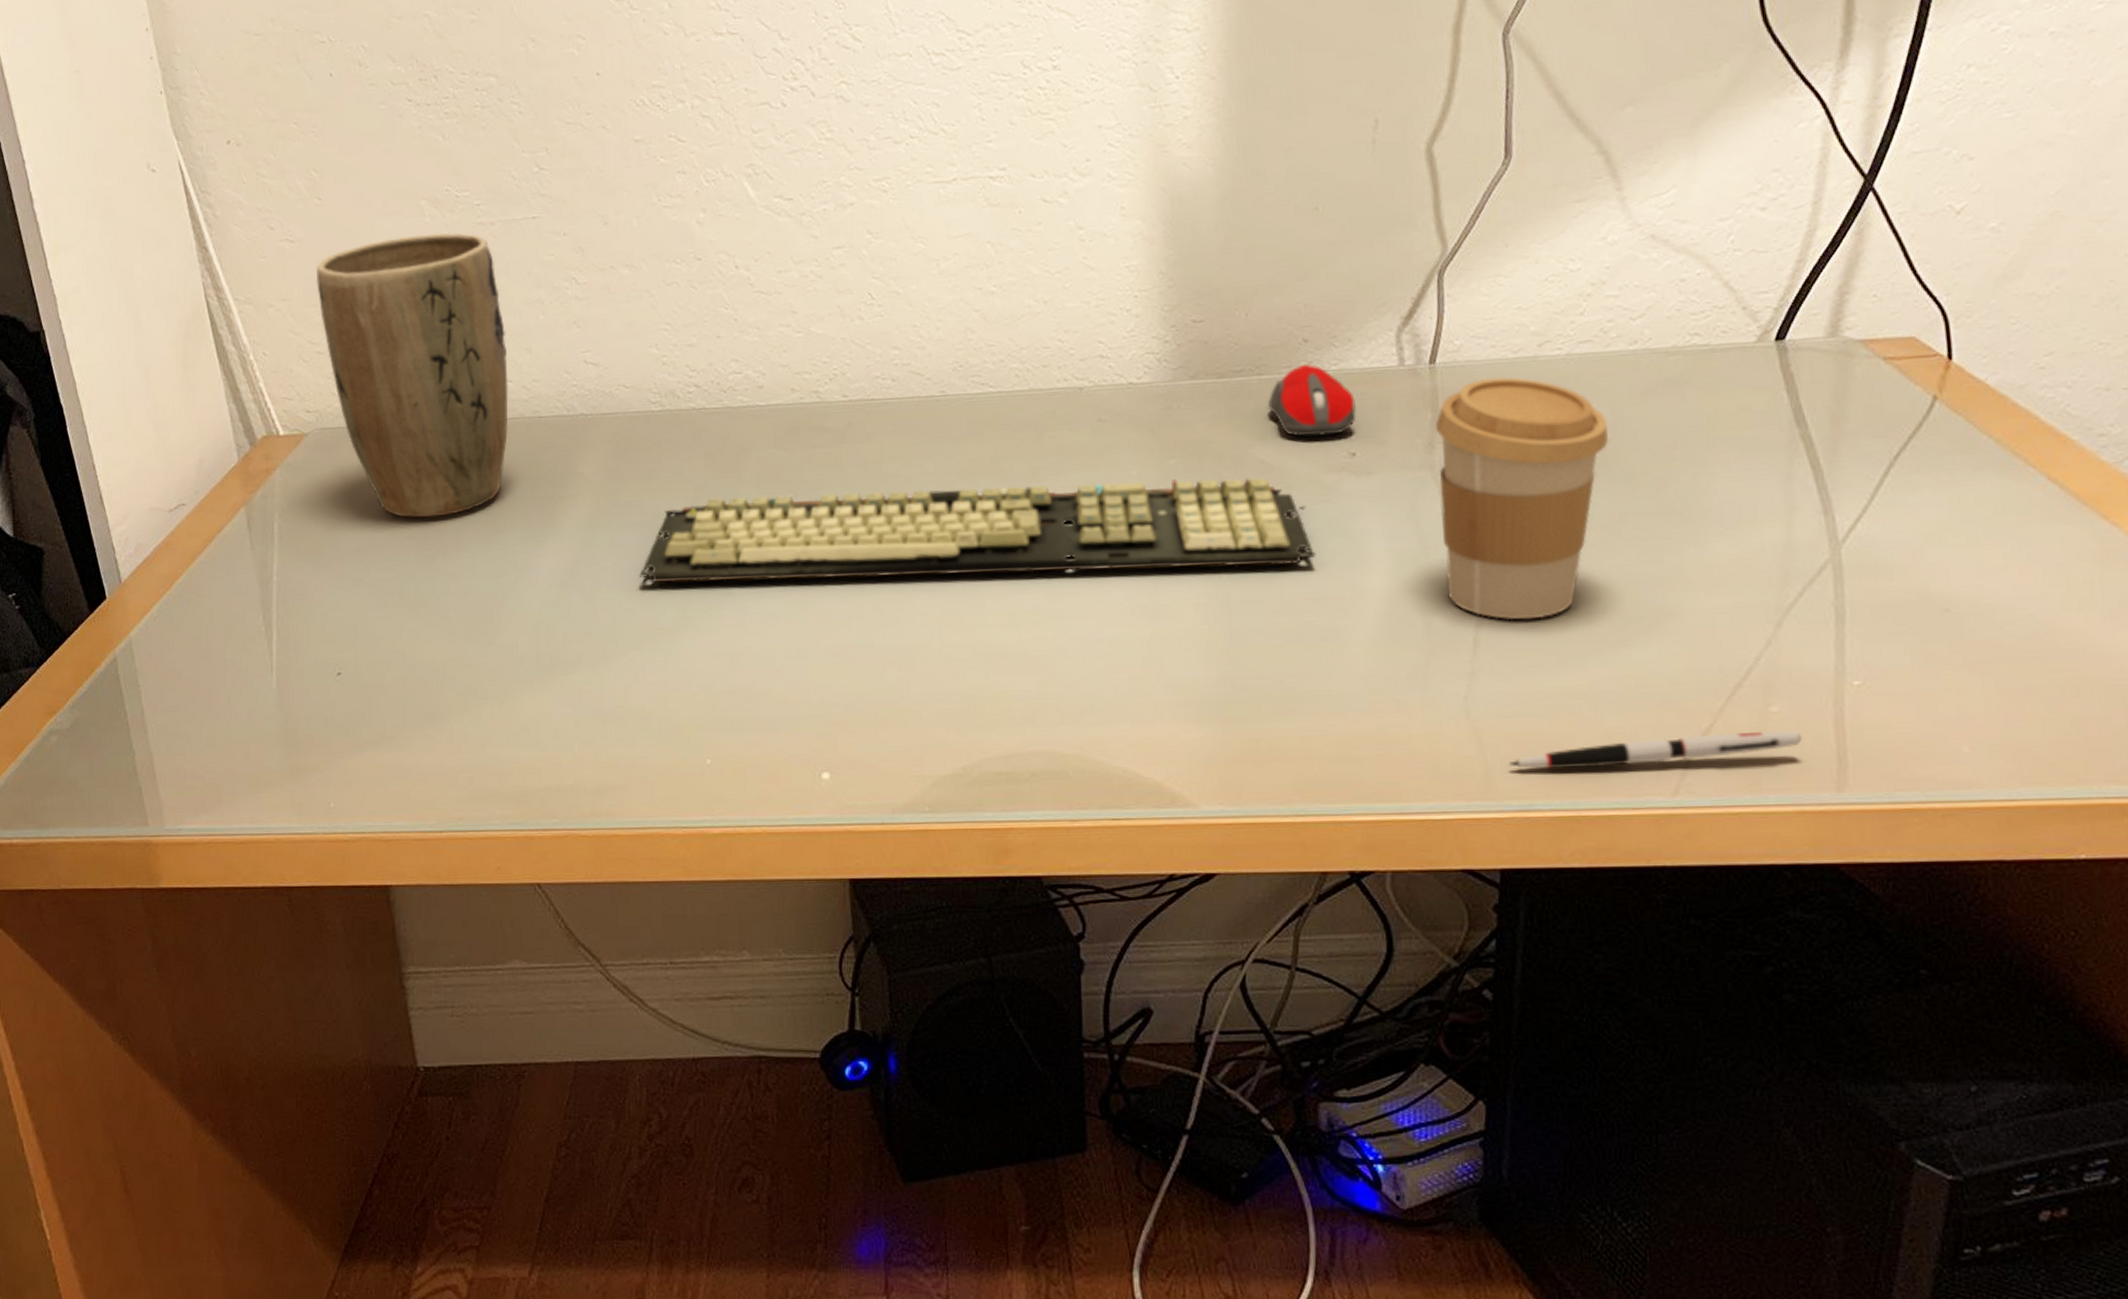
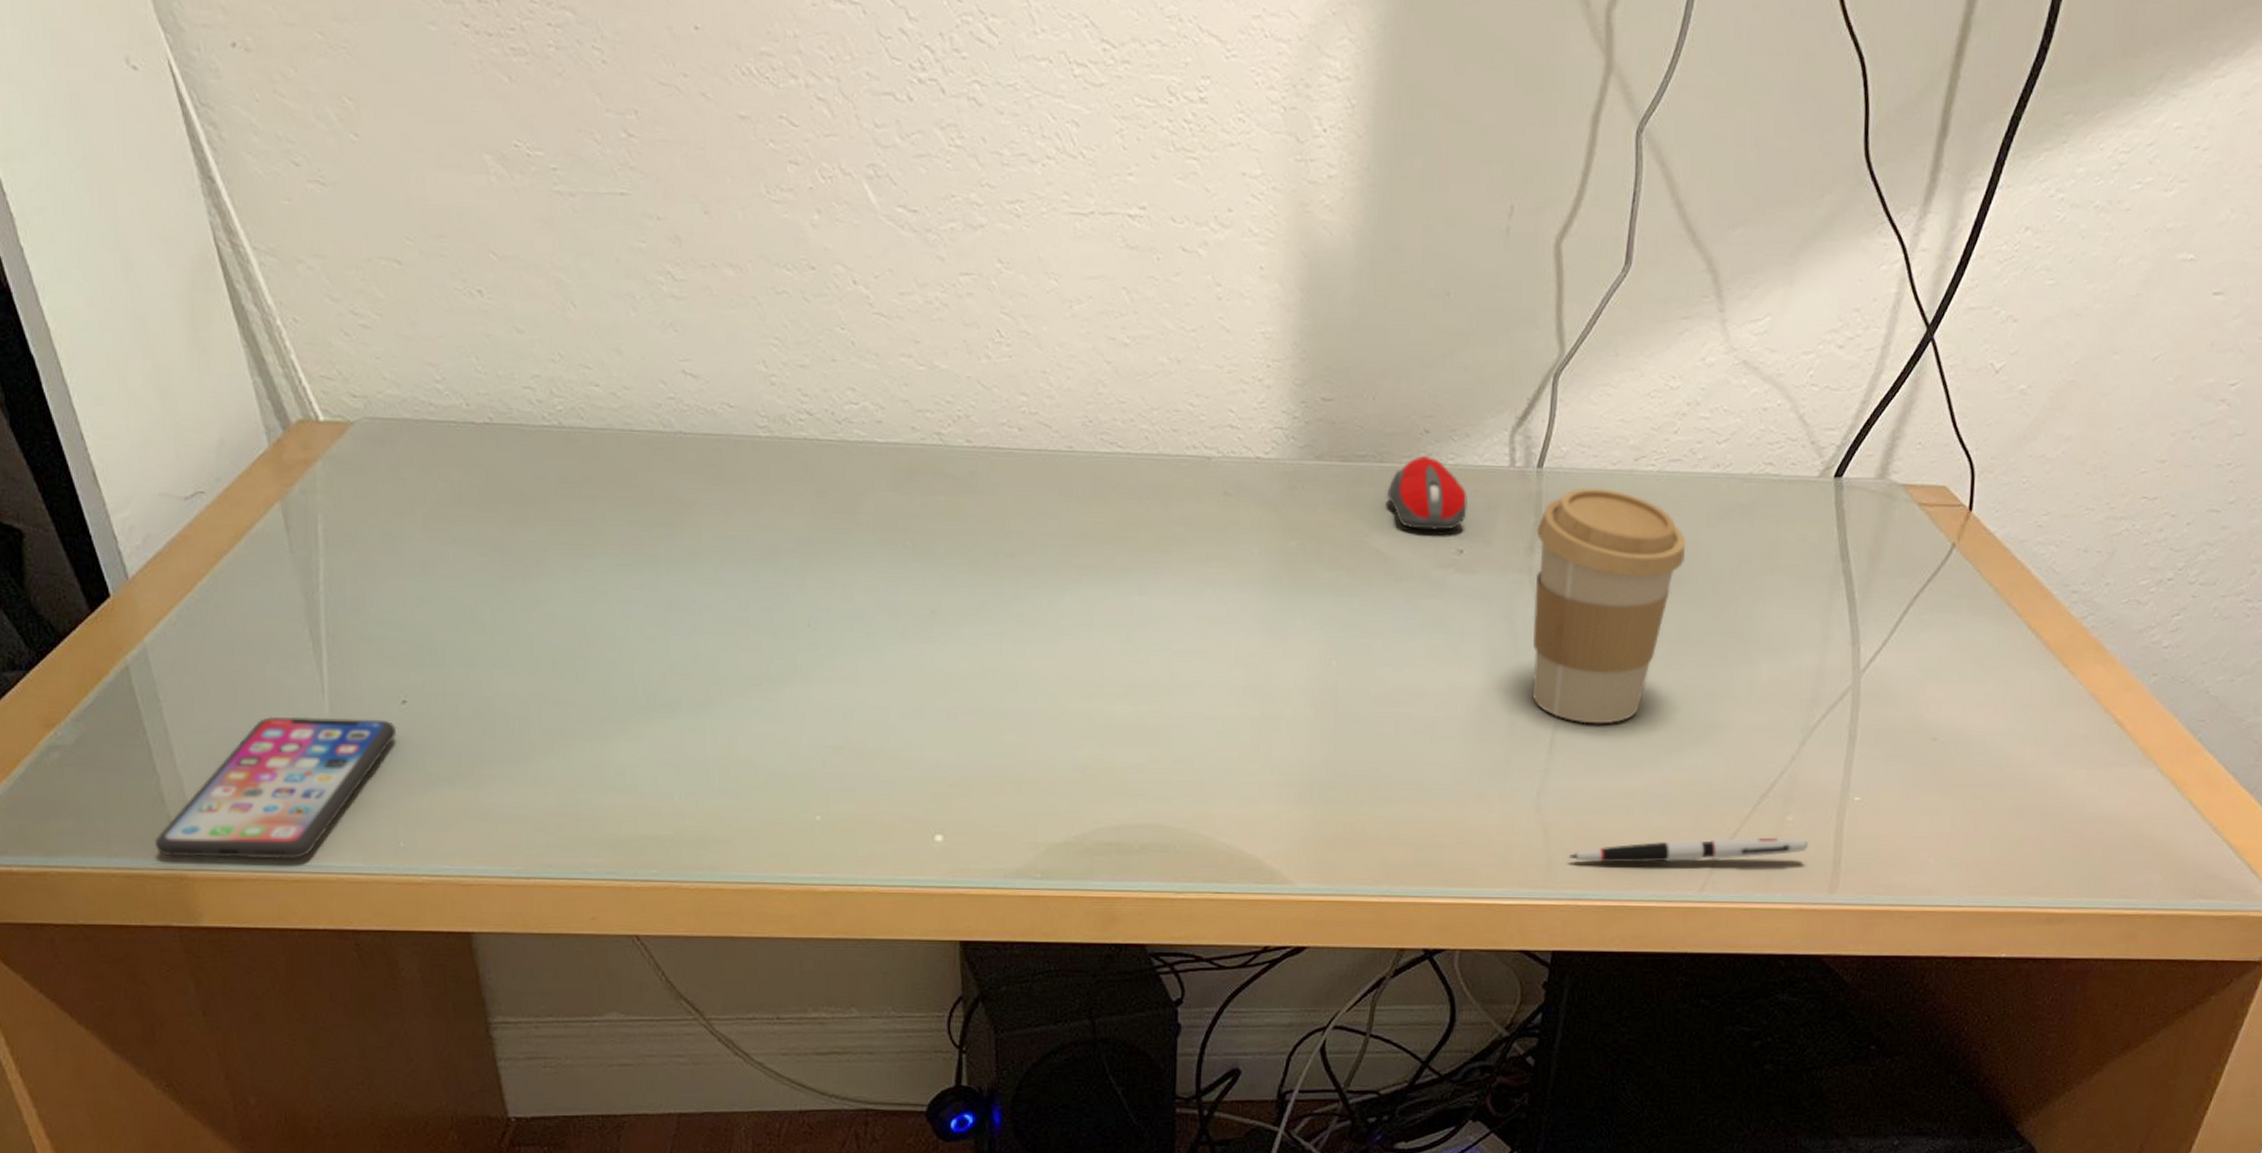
smartphone: none [127,691,331,825] -> present [154,716,396,859]
plant pot: present [316,232,509,518] -> none [355,195,595,534]
keyboard: present [639,478,1316,583] -> none [745,538,1419,657]

